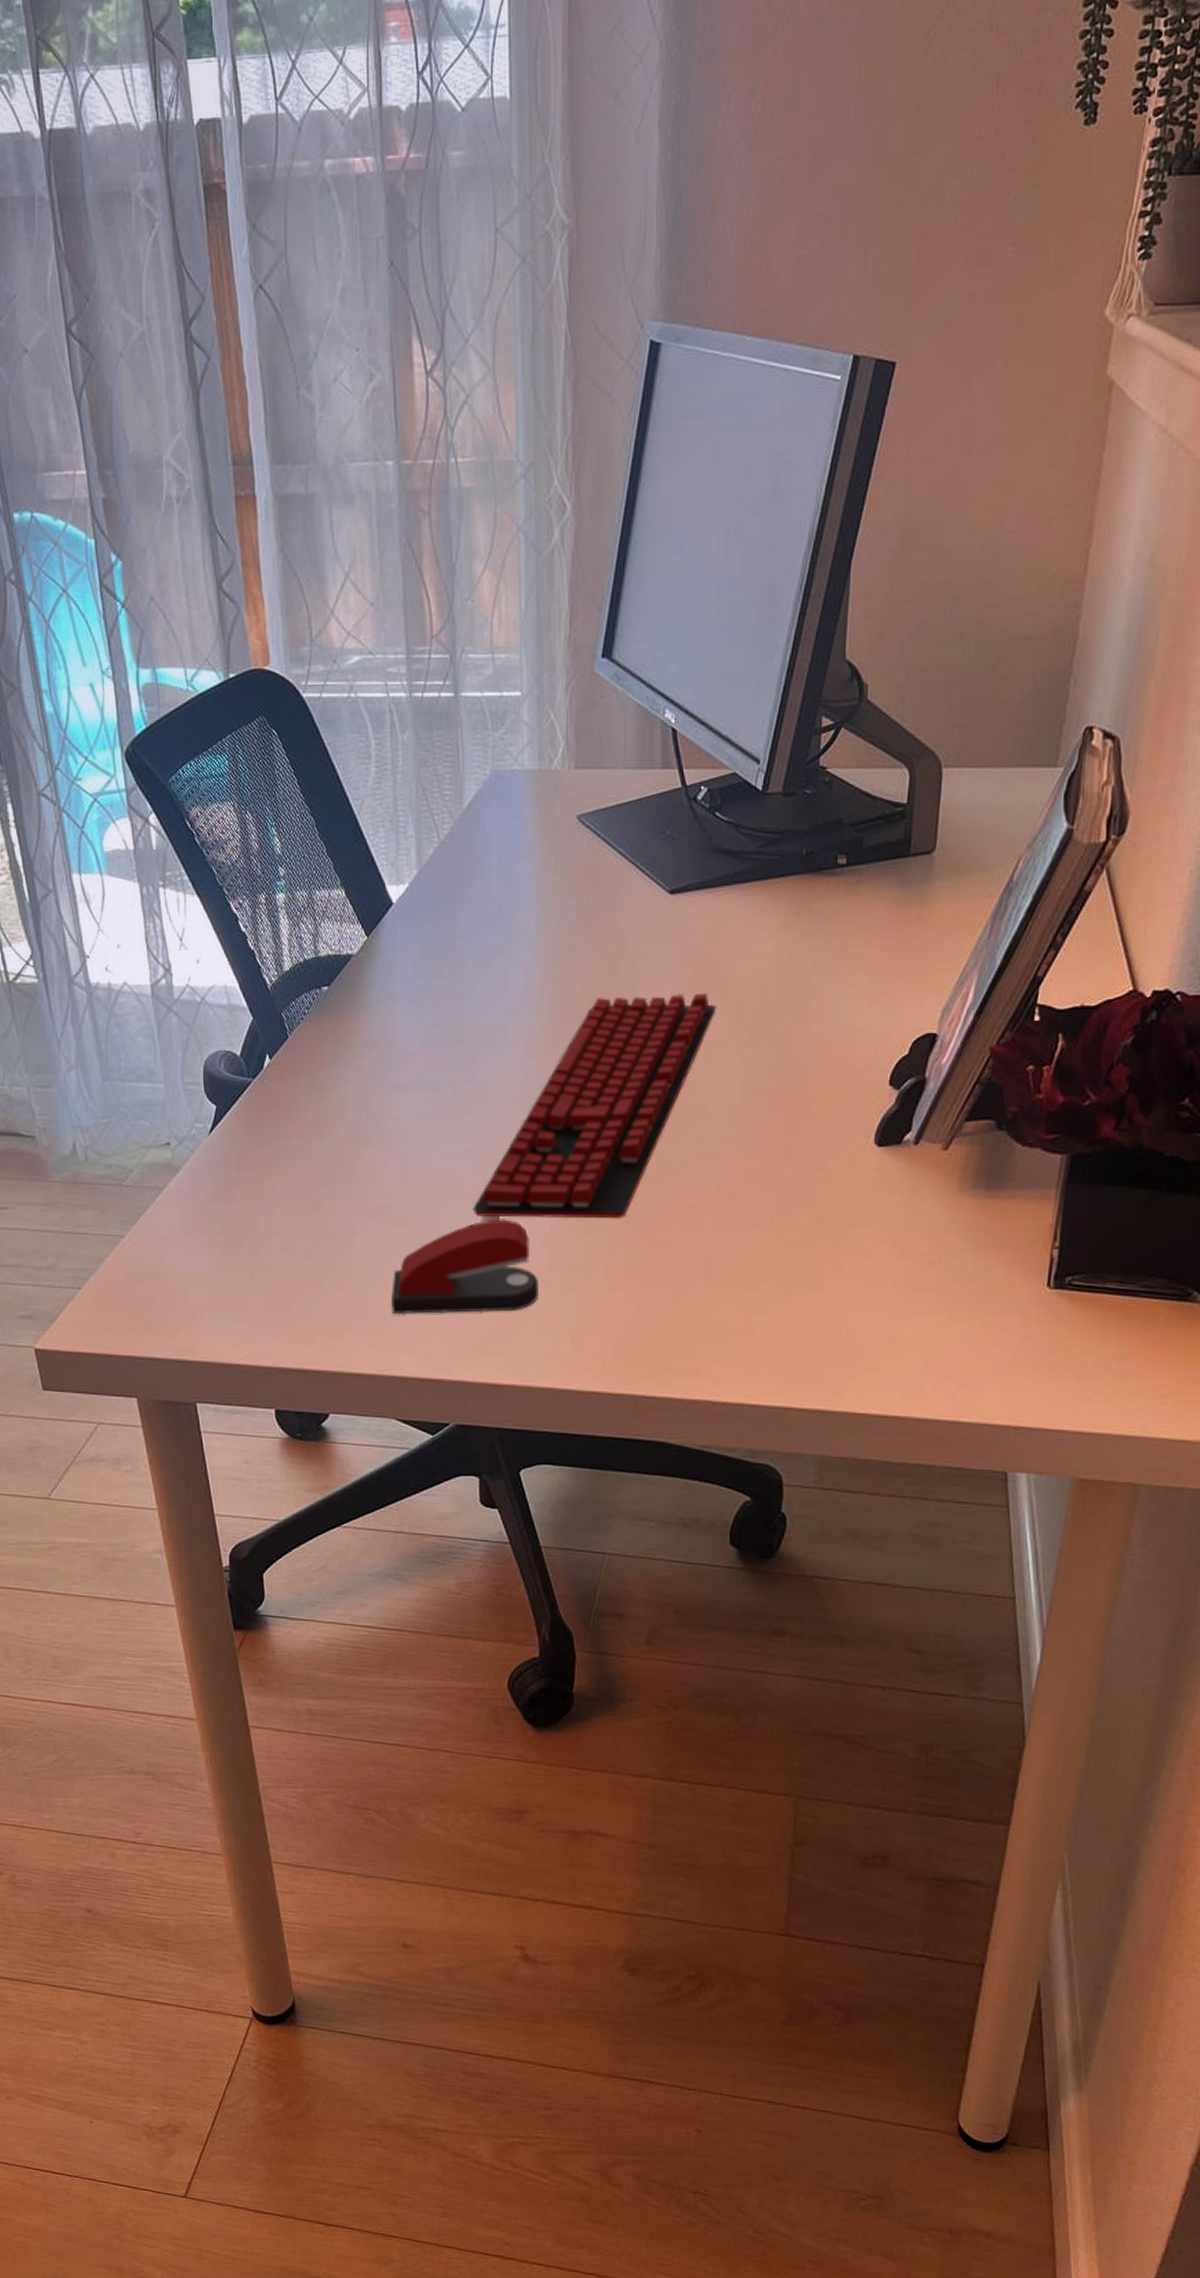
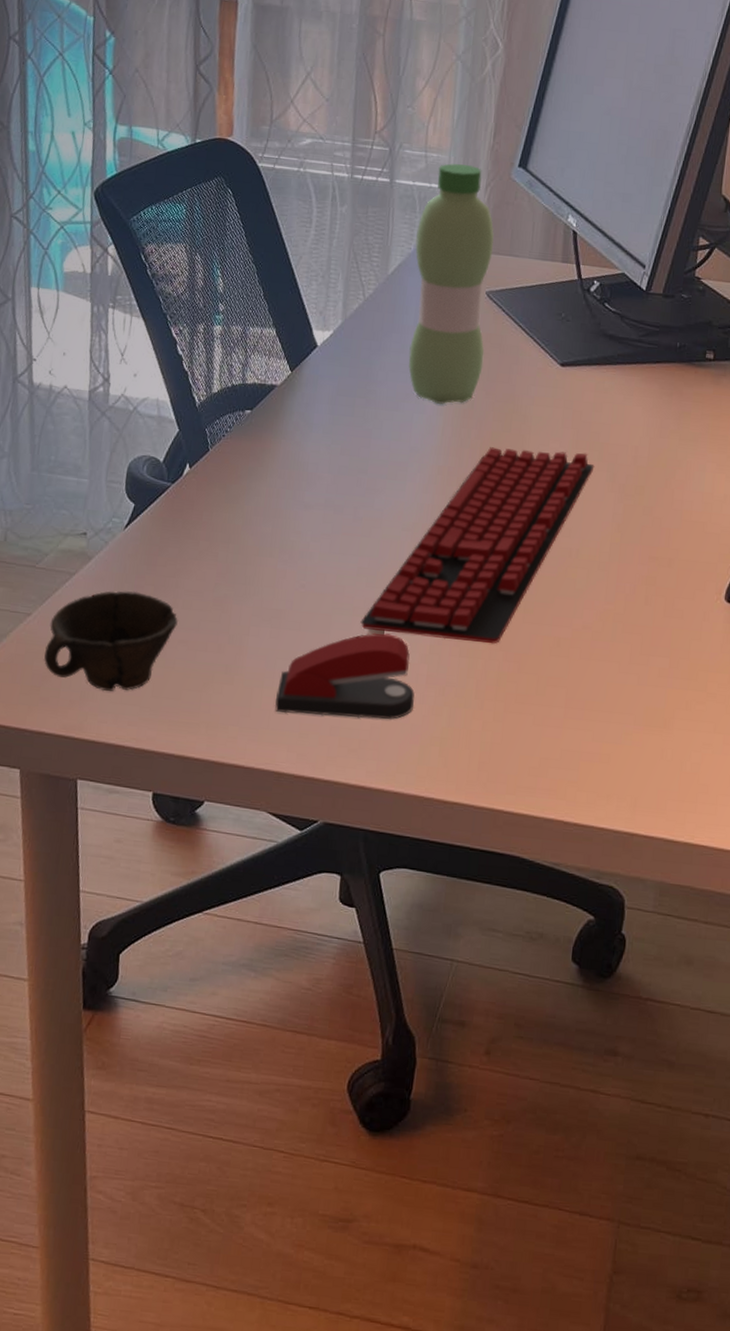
cup: none [144,1201,278,1309] -> present [43,590,178,691]
water bottle: none [491,663,581,956] -> present [408,163,495,405]

